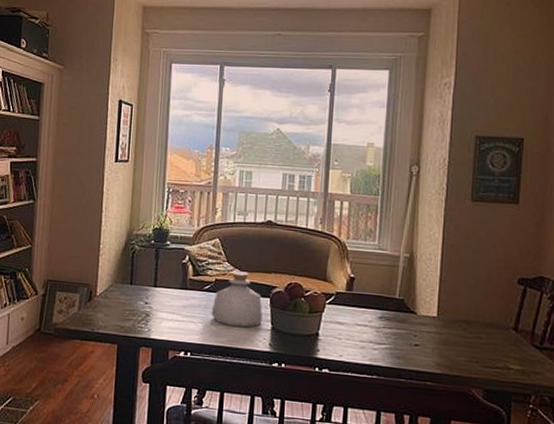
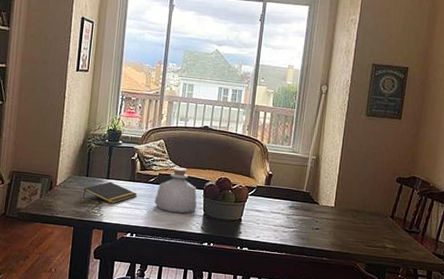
notepad: none [127,290,191,316] -> present [83,181,138,204]

